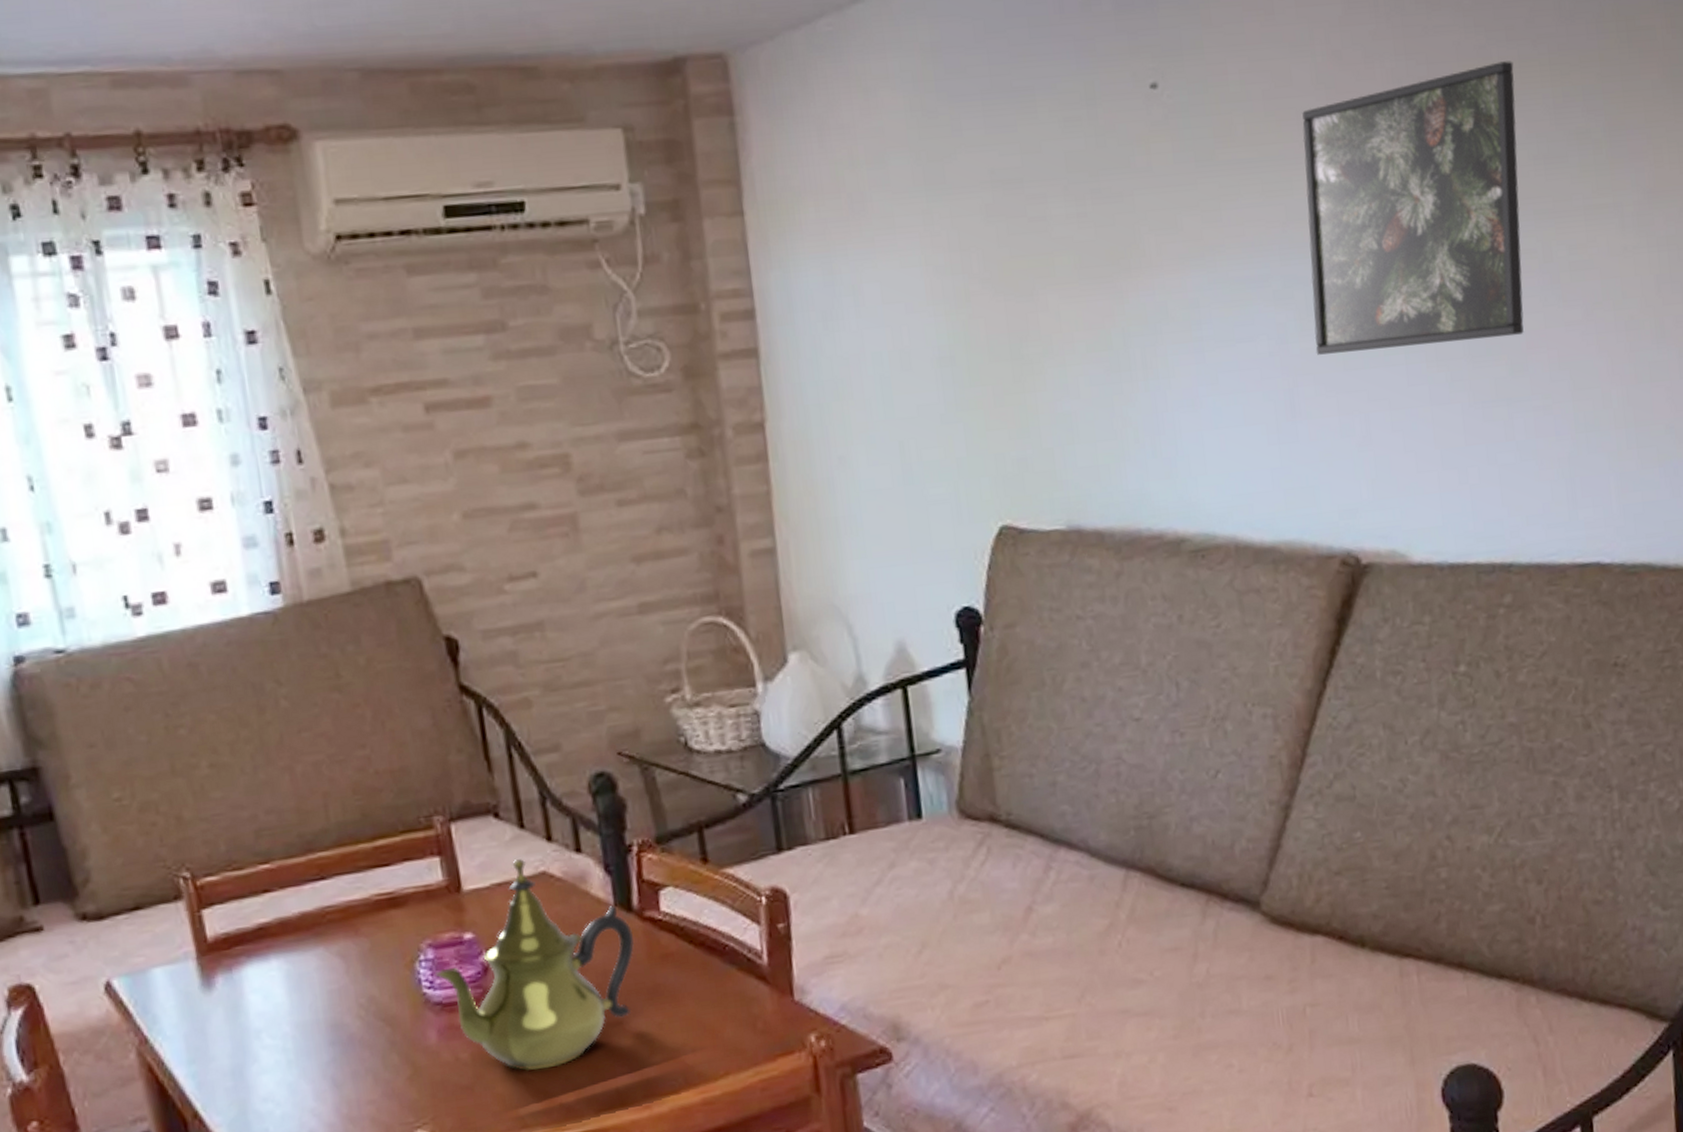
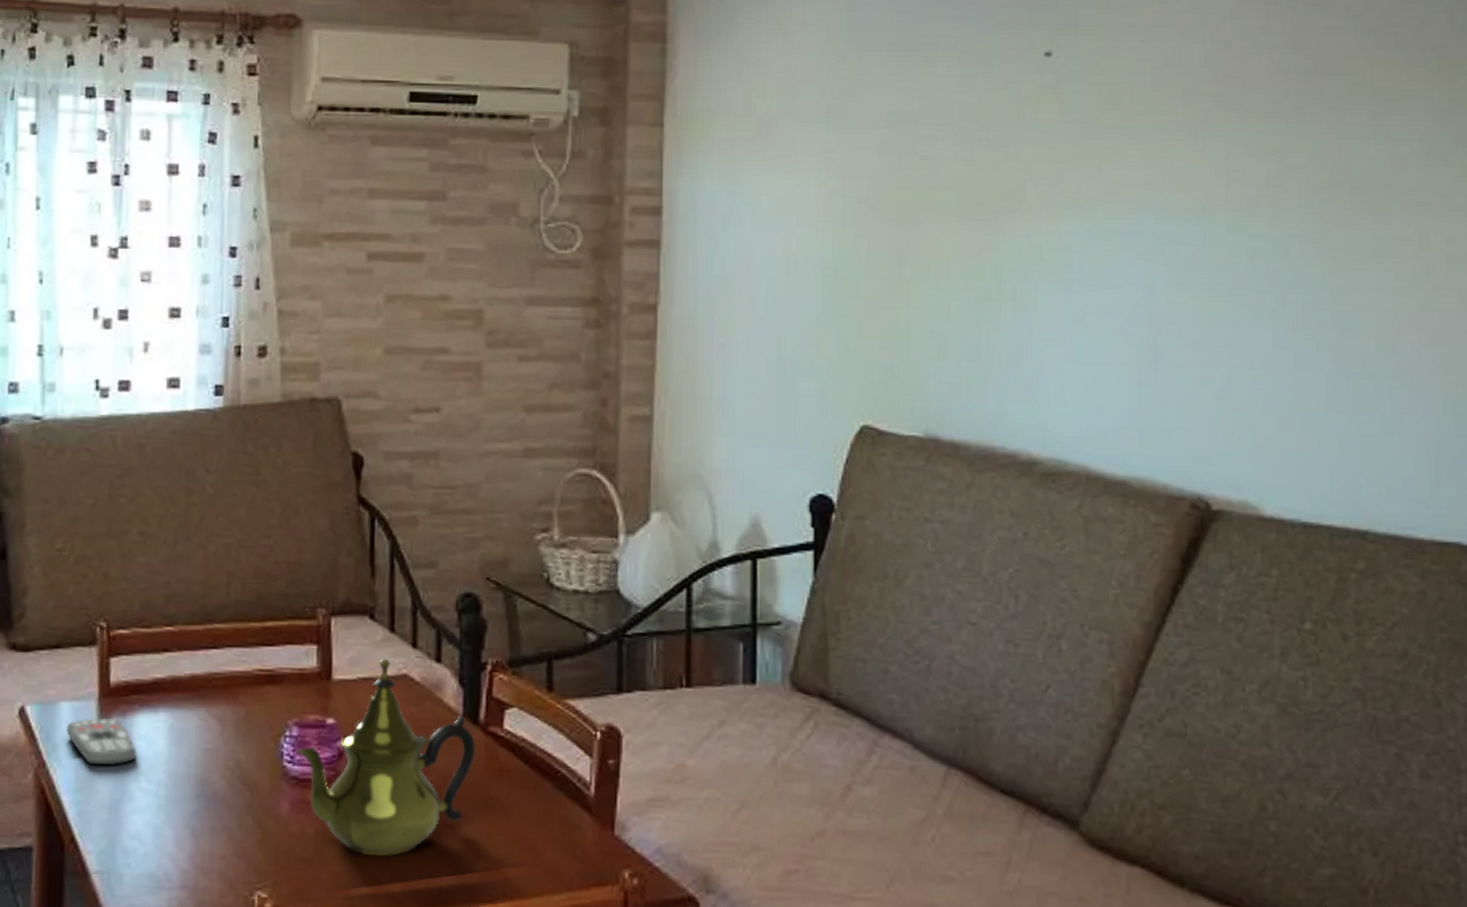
remote control: none [164,975,253,1032] -> present [66,717,137,766]
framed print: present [1302,61,1524,355] -> none [1182,64,1401,316]

